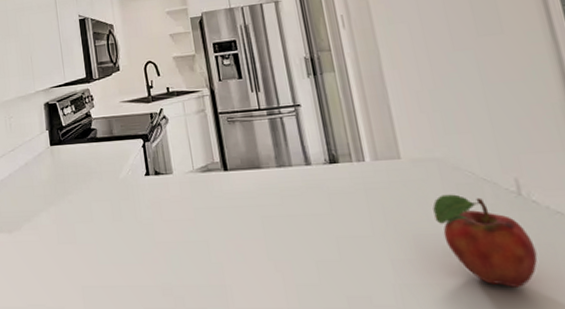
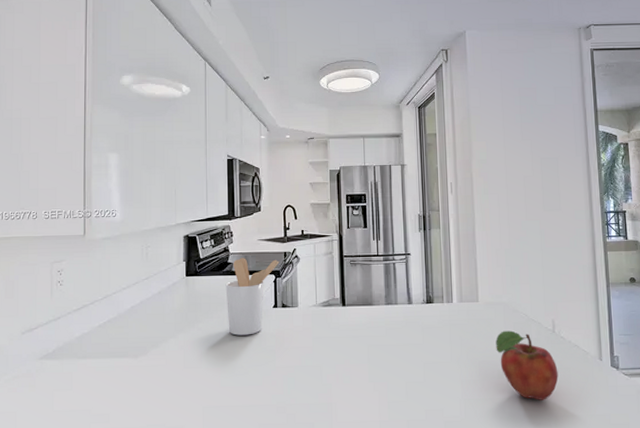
utensil holder: none [91,122,146,208] -> present [225,258,280,336]

